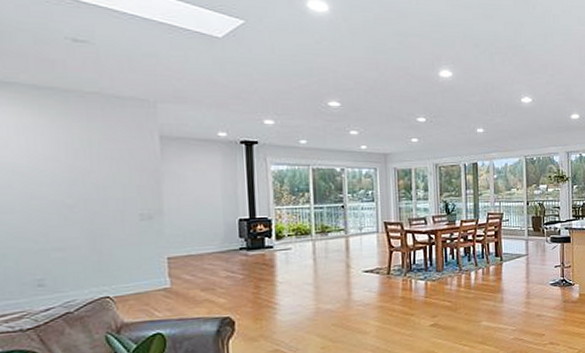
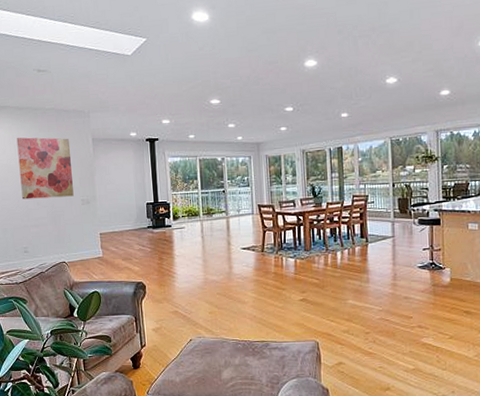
wall art: none [30,128,127,213] -> present [16,137,74,200]

